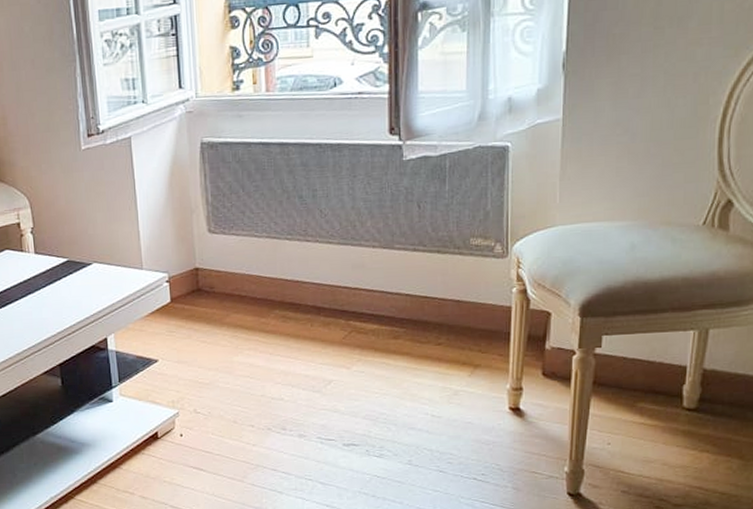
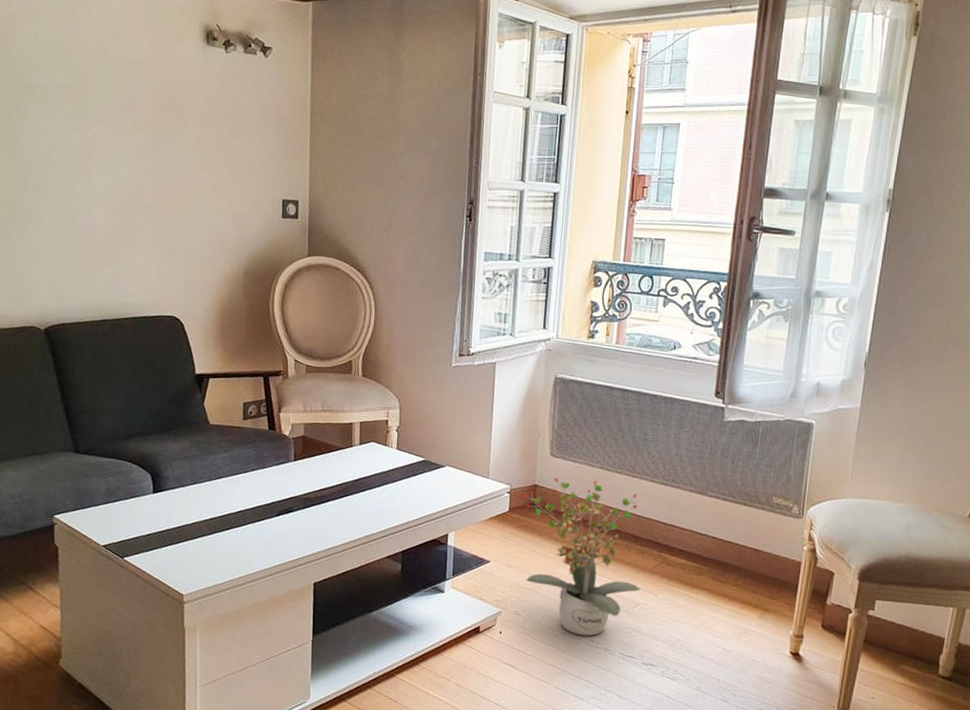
potted plant: none [185,252,331,425] -> present [523,478,641,636]

